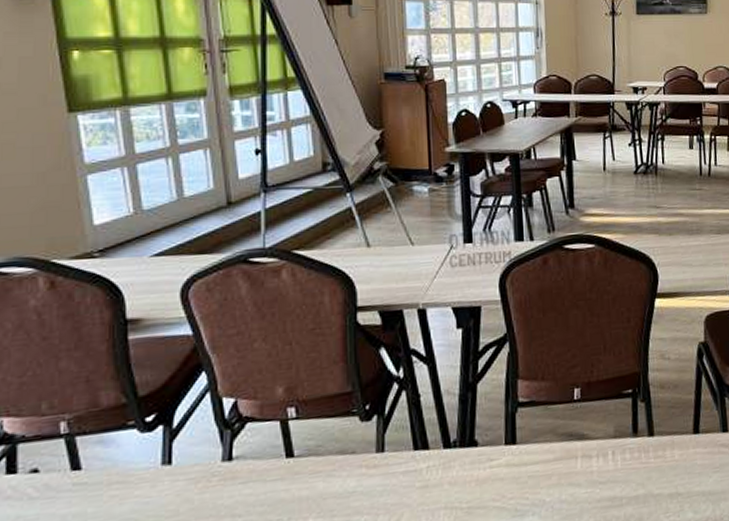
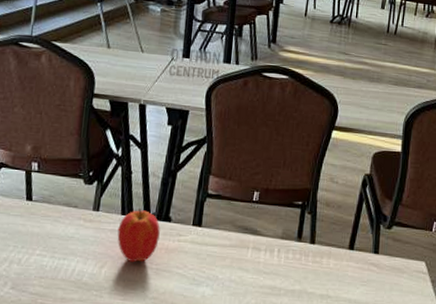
apple: none [412,438,466,507] -> present [117,209,160,263]

